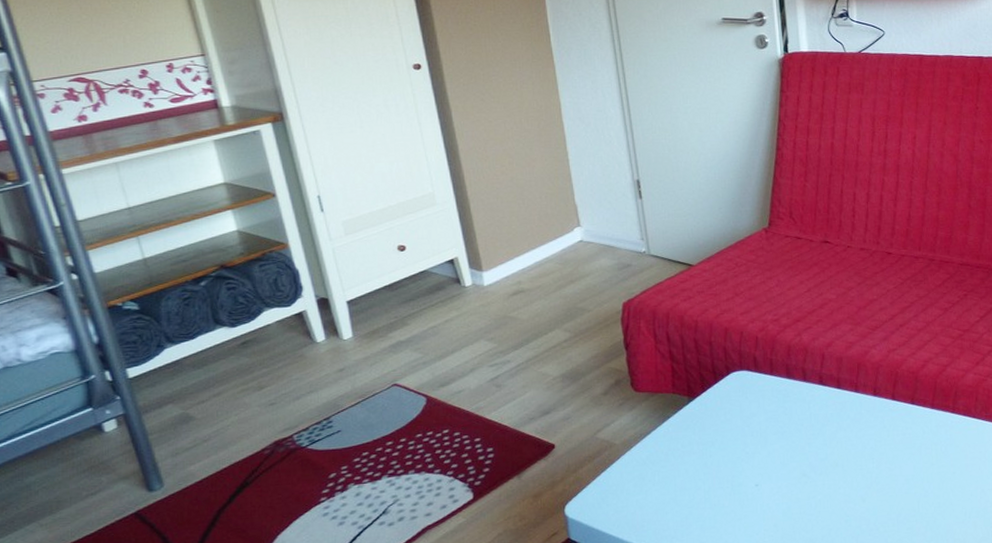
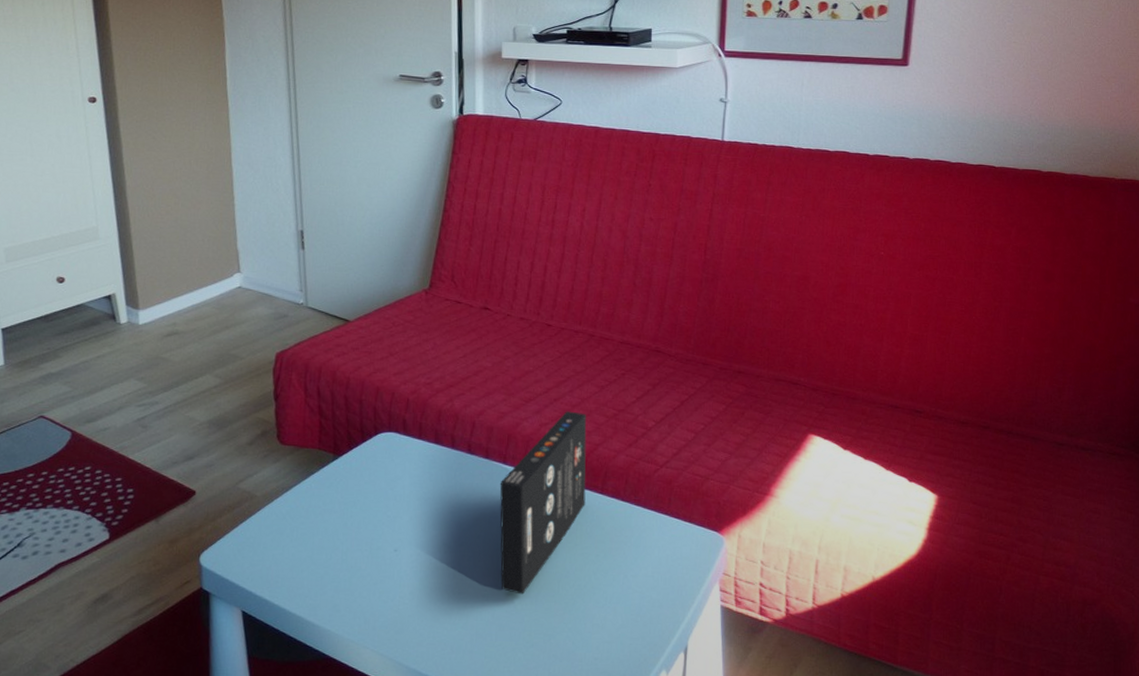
game box: none [853,335,938,517] -> present [499,411,587,595]

